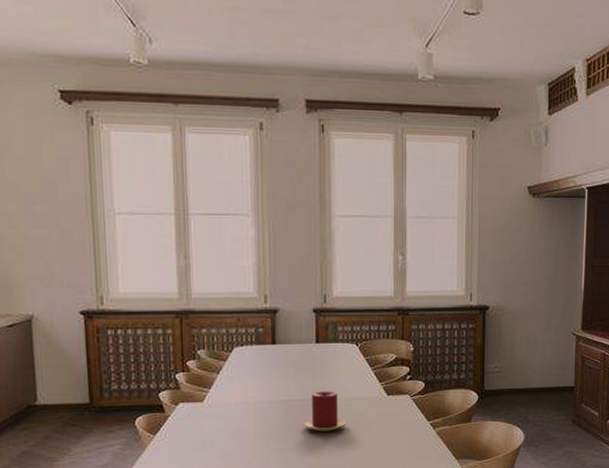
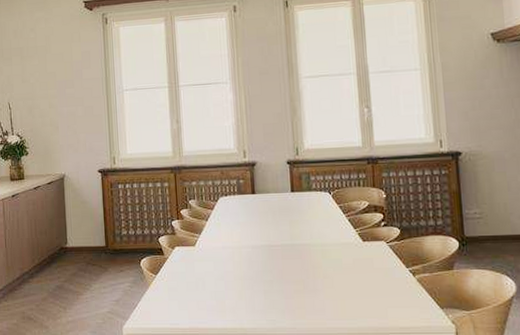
candle: present [304,391,346,432] -> none [285,237,324,276]

